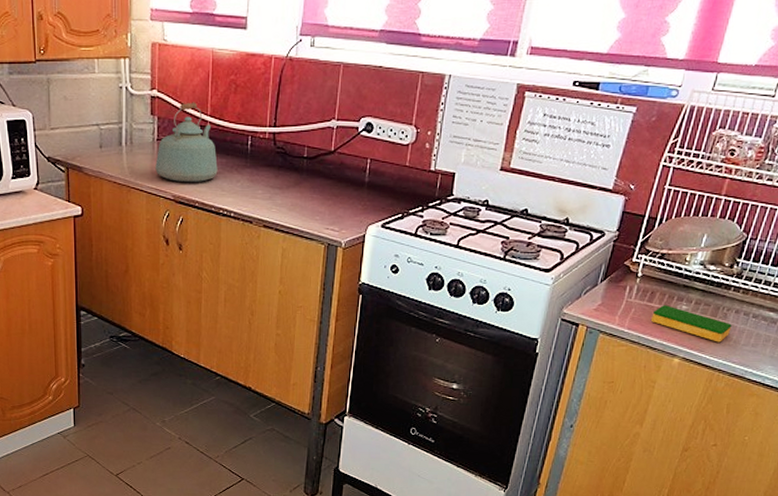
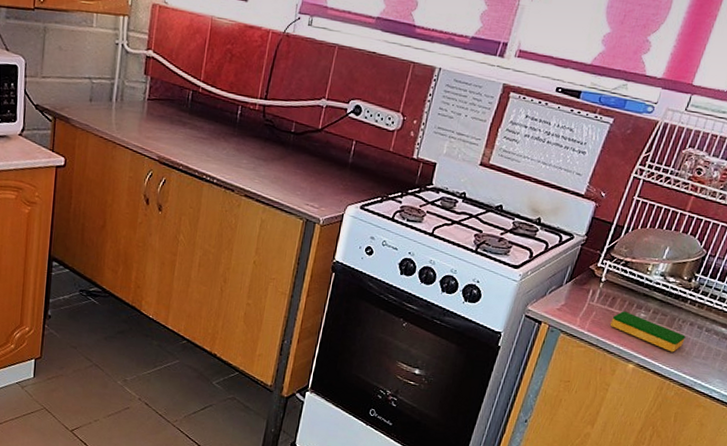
kettle: present [155,102,218,183] -> none [143,66,206,146]

